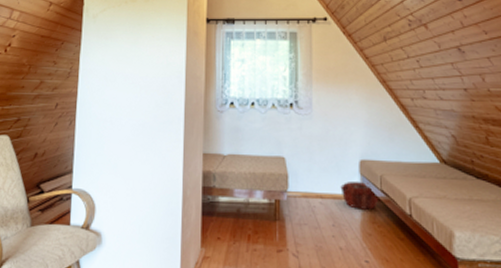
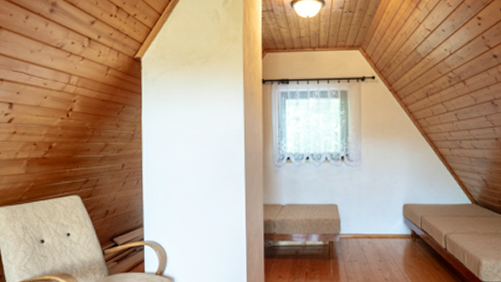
woven basket: present [340,181,379,210] -> none [386,222,419,246]

